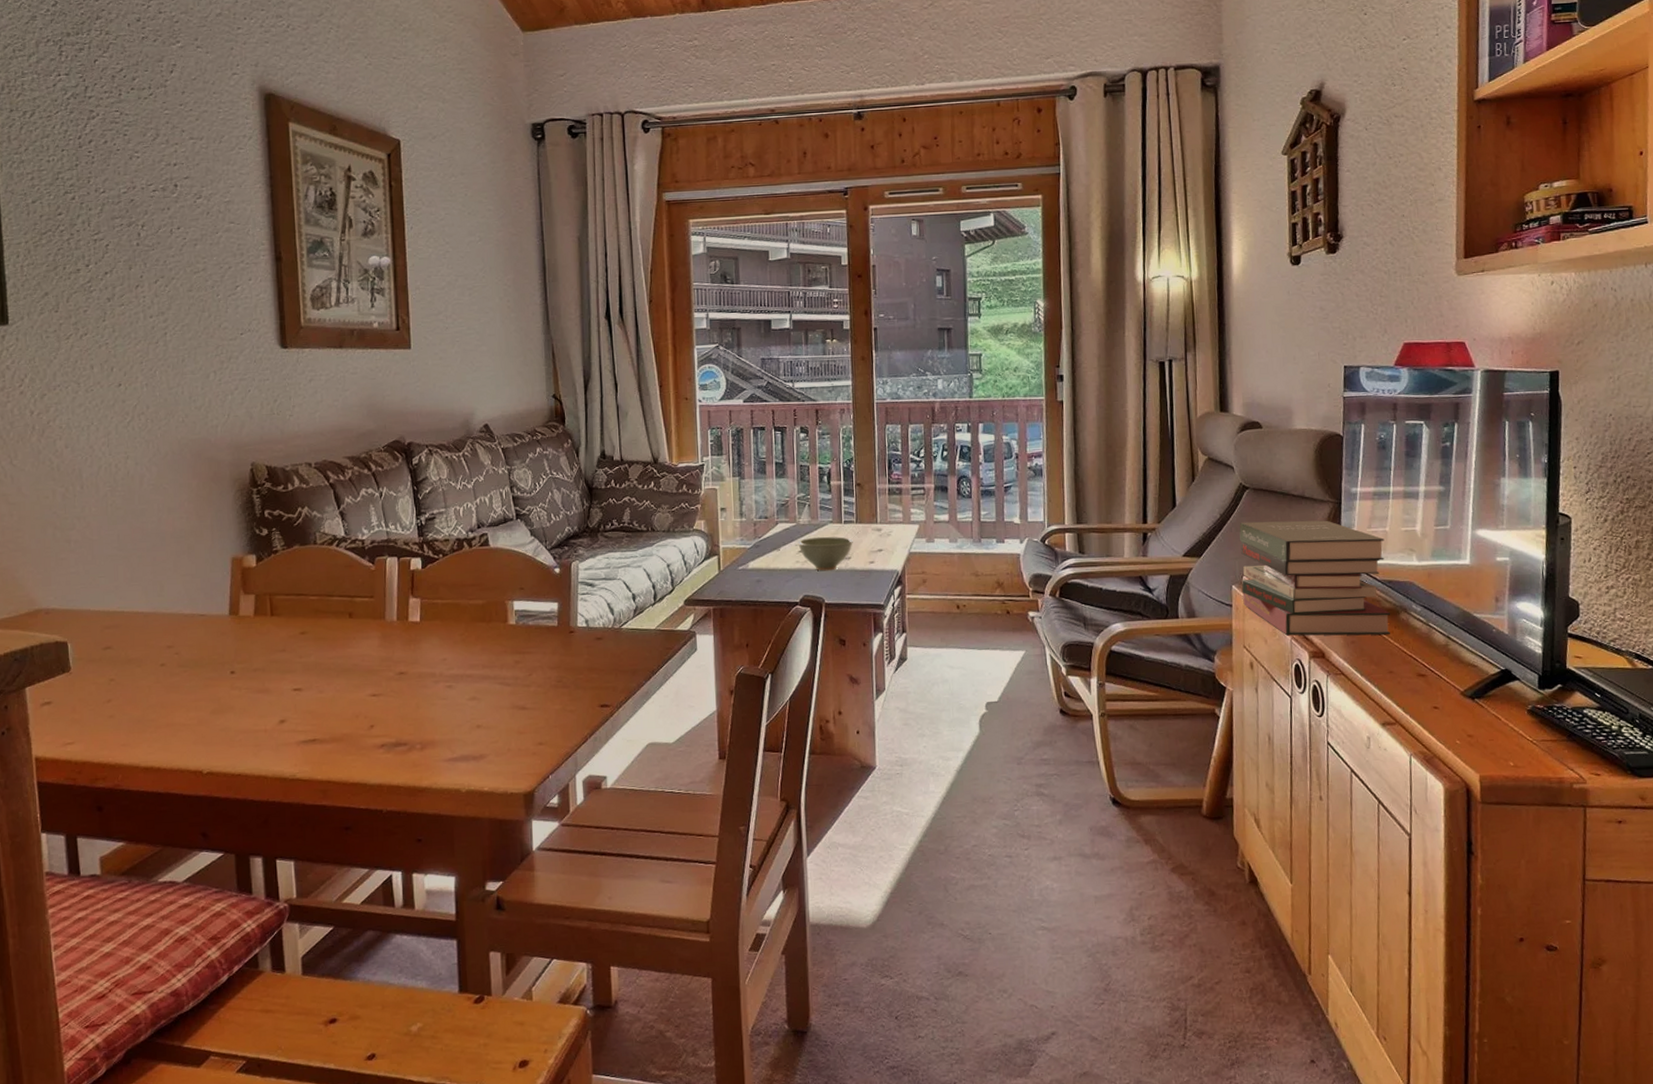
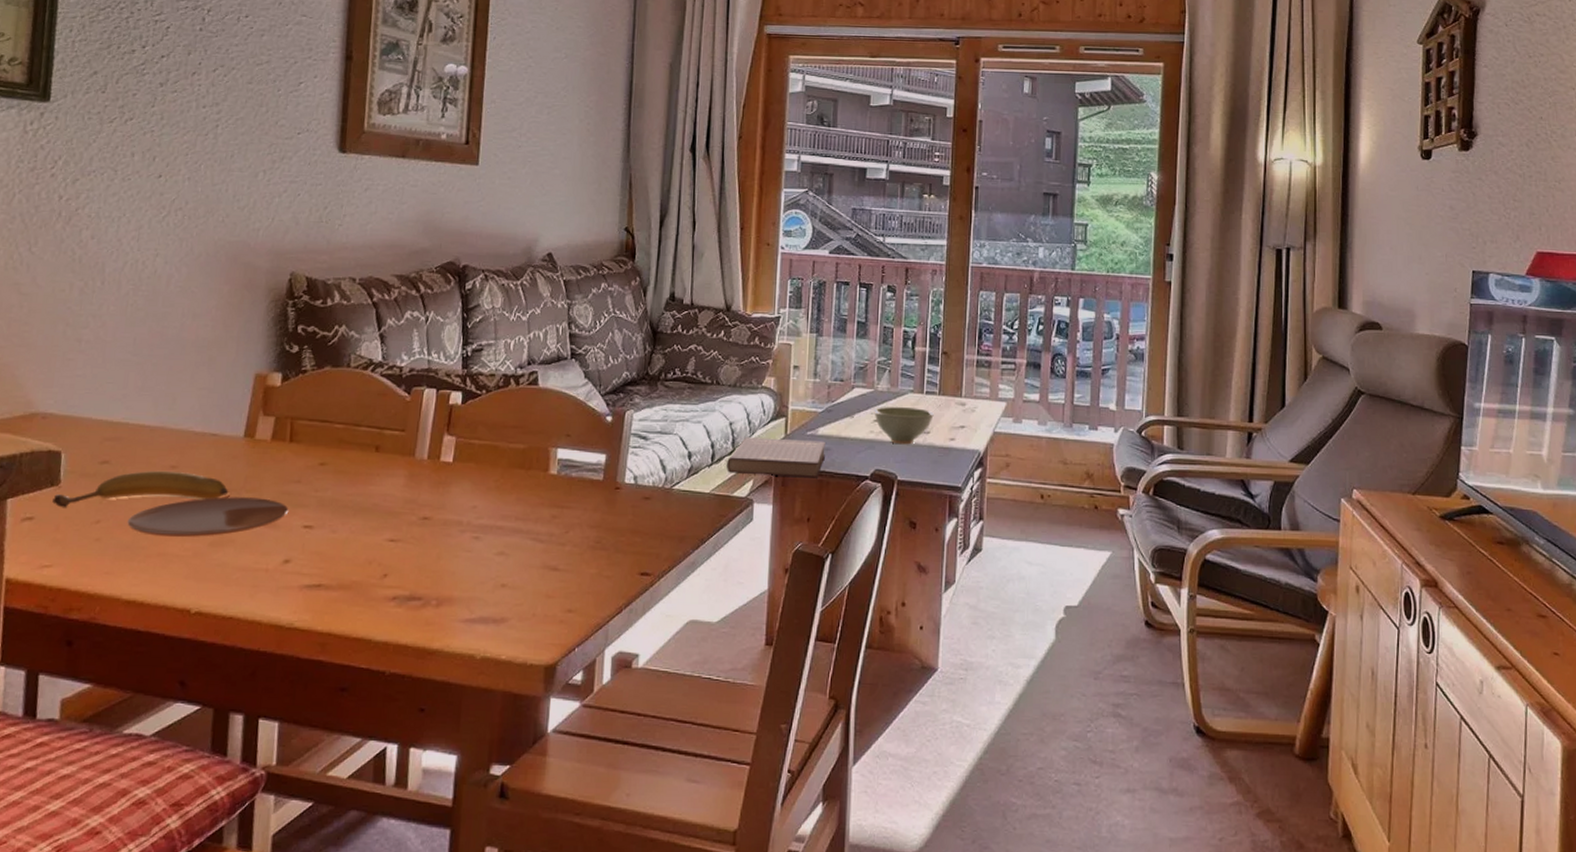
fruit: none [66,650,222,692] -> present [52,470,229,508]
plate: none [135,667,278,710] -> present [127,497,289,538]
book: none [668,574,757,610] -> present [727,437,827,478]
books: present [1239,520,1391,636] -> none [1352,430,1512,568]

